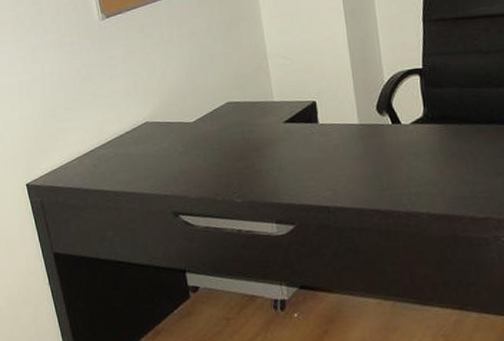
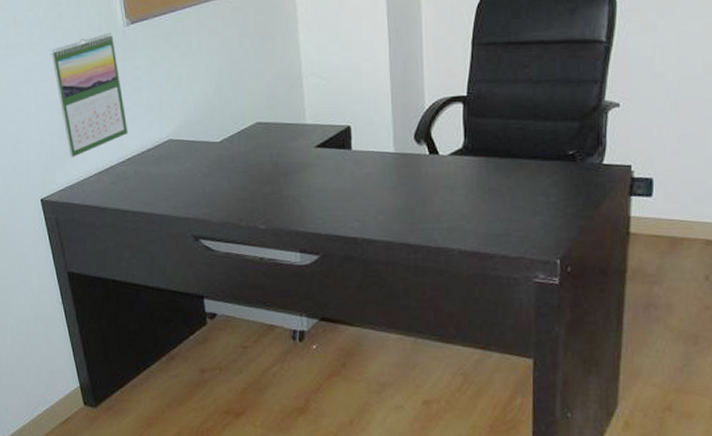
calendar: none [33,27,107,143] -> present [51,32,128,157]

